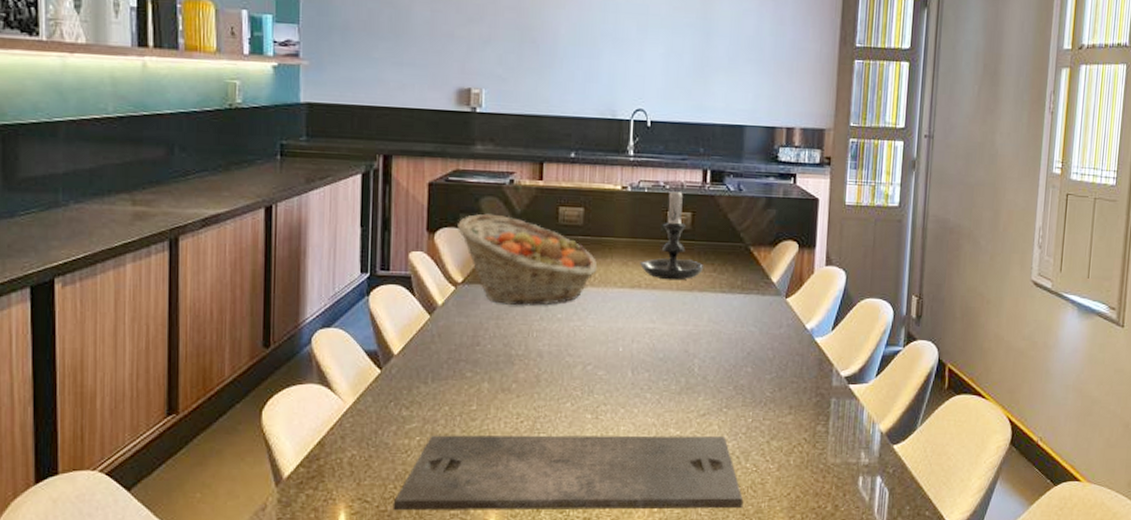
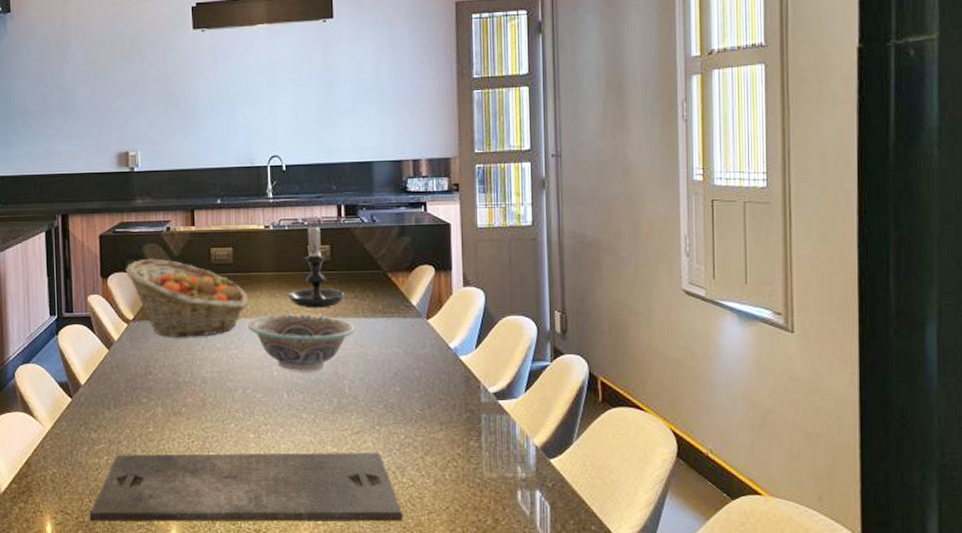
decorative bowl: none [593,284,711,348] -> present [247,314,355,371]

